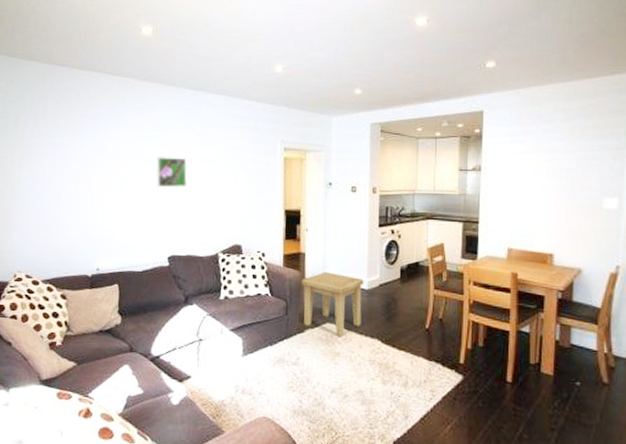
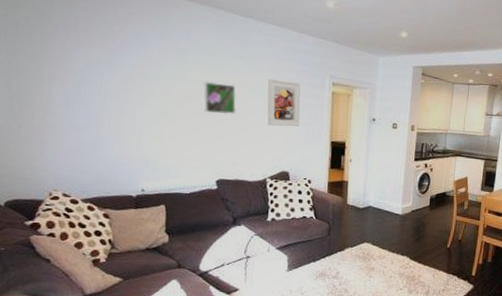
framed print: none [218,149,252,197] -> present [267,79,301,127]
side table: present [301,272,364,337] -> none [344,198,399,255]

